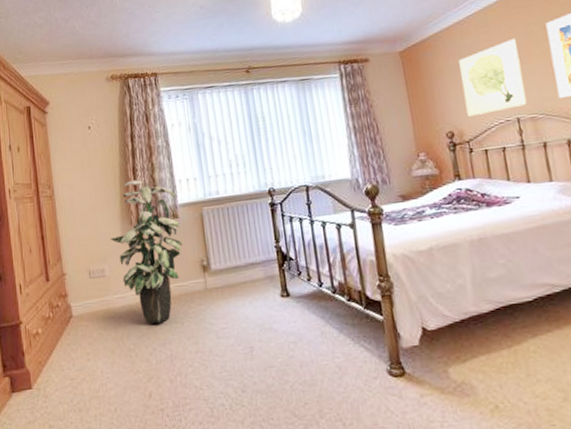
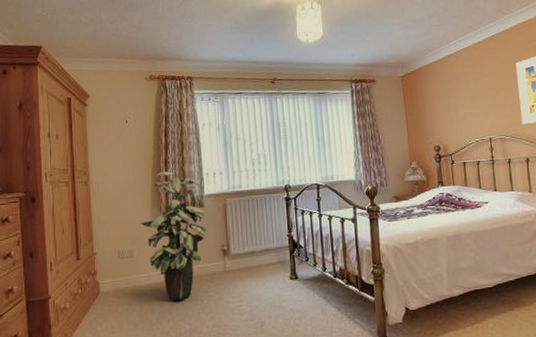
wall art: present [459,38,527,118] -> none [447,72,498,135]

